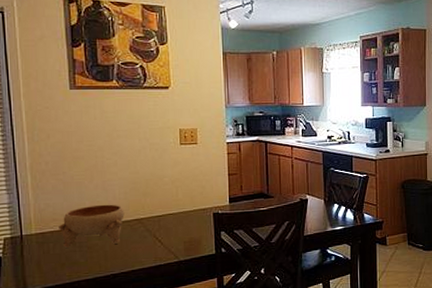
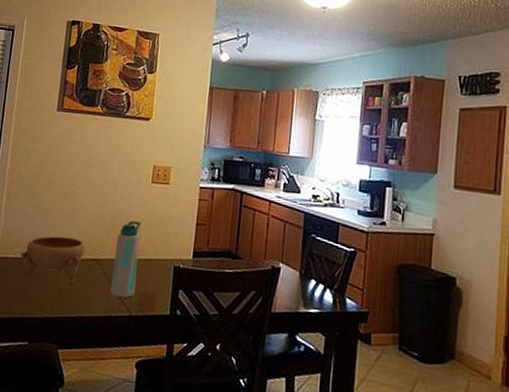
water bottle: none [155,180,180,249] -> present [110,221,142,299]

